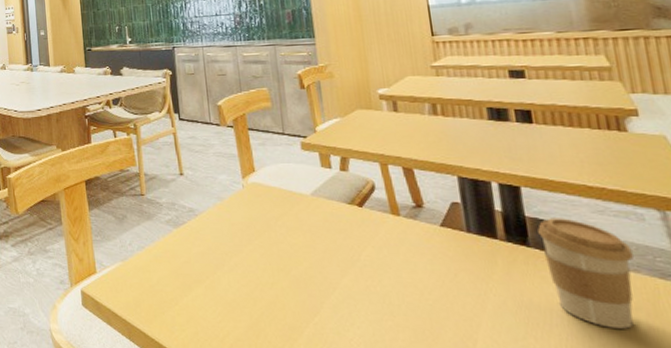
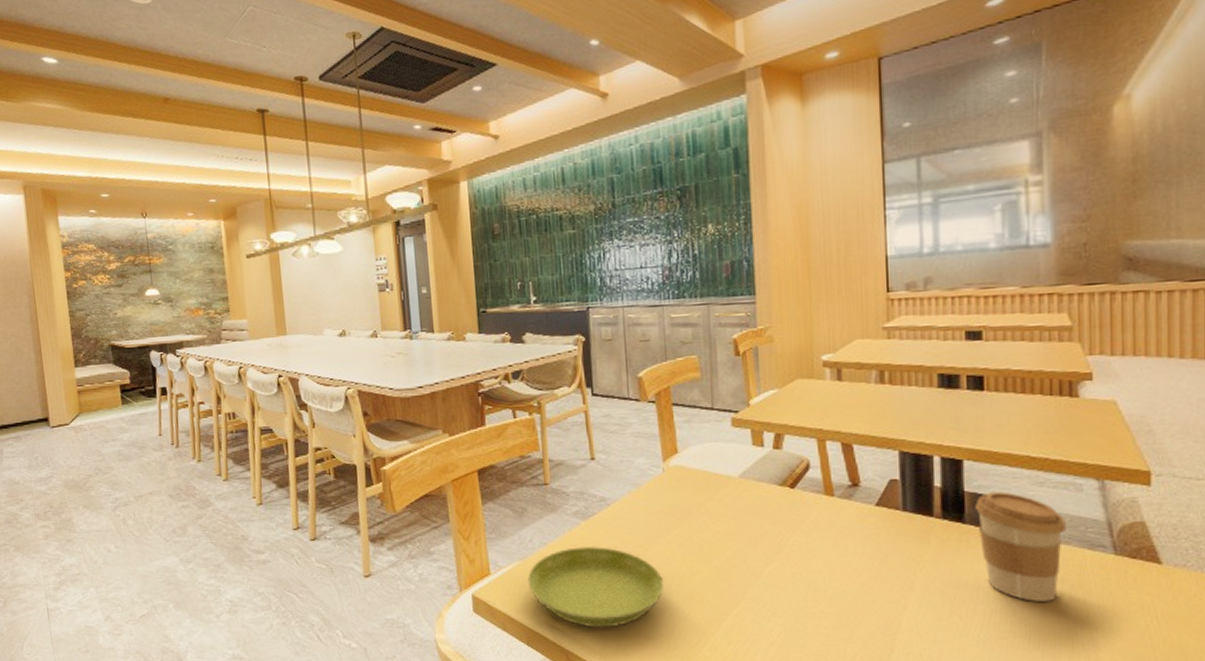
saucer: none [128,252,249,328] -> present [527,547,665,628]

